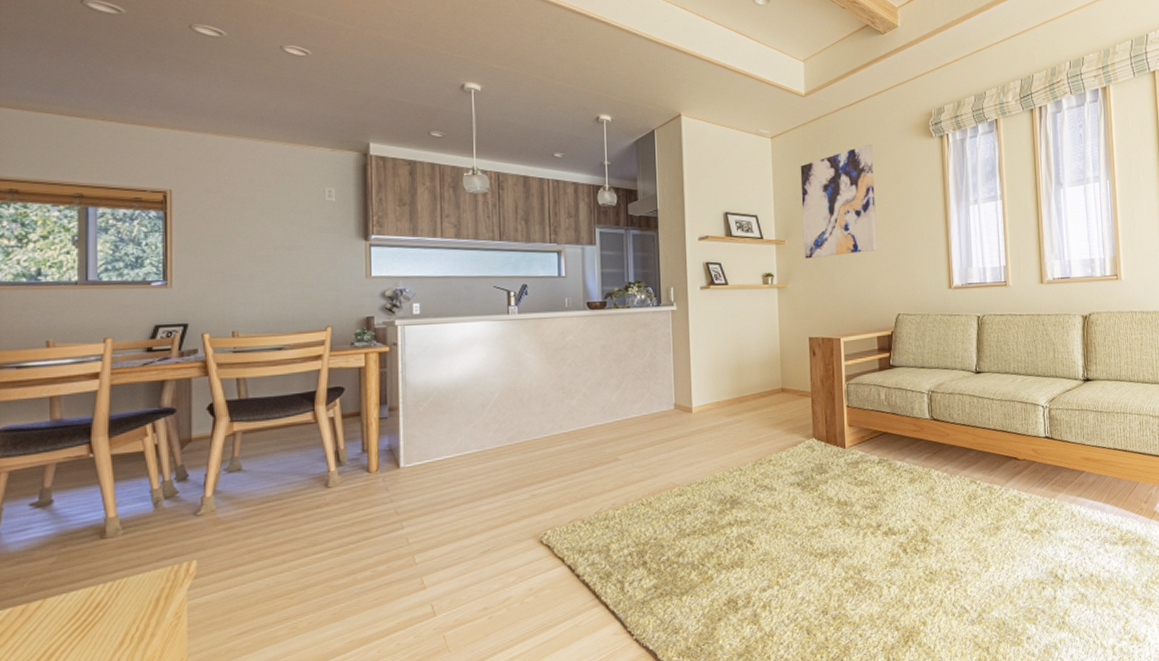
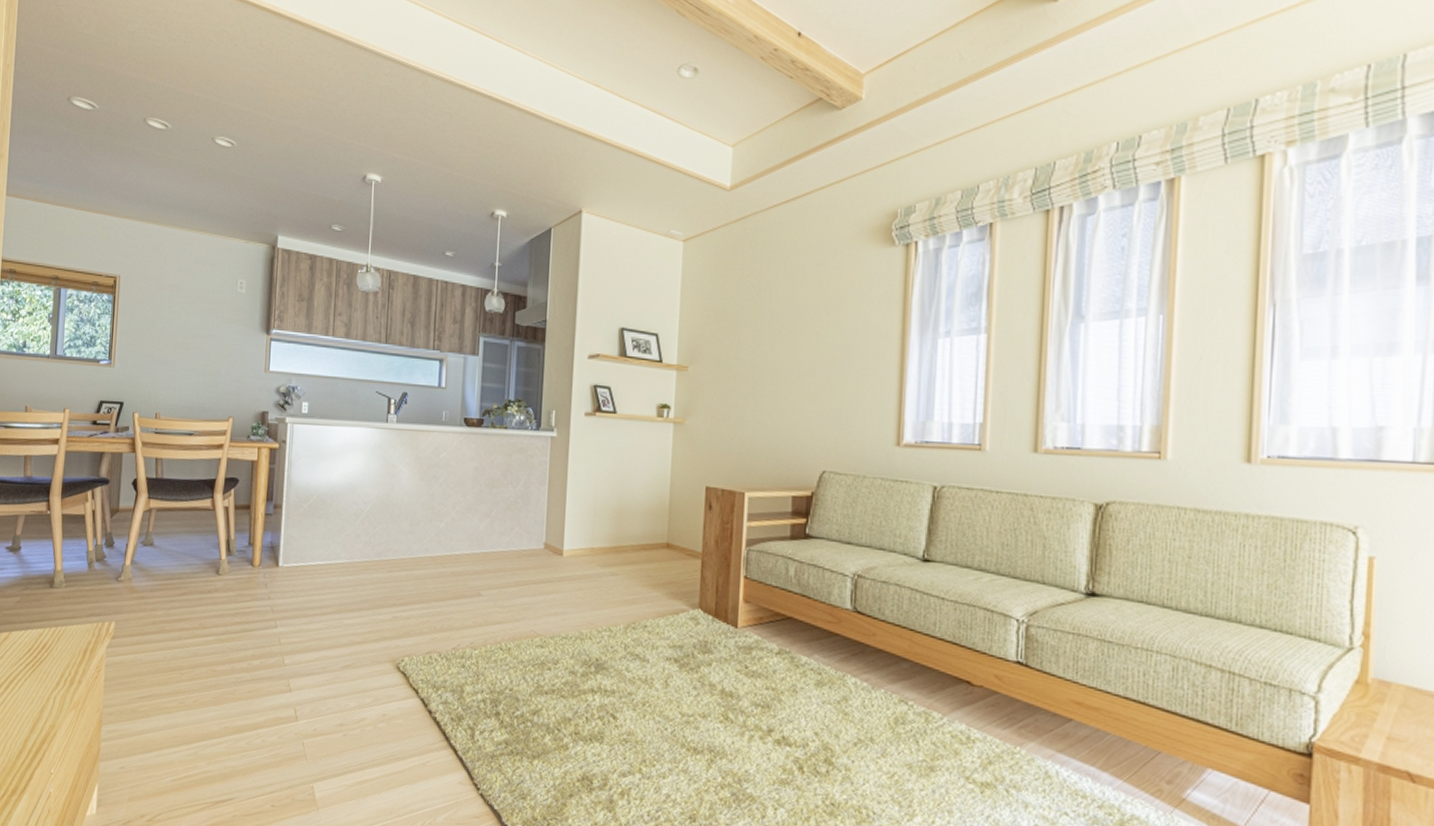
wall art: present [800,143,878,259] -> none [709,251,811,391]

